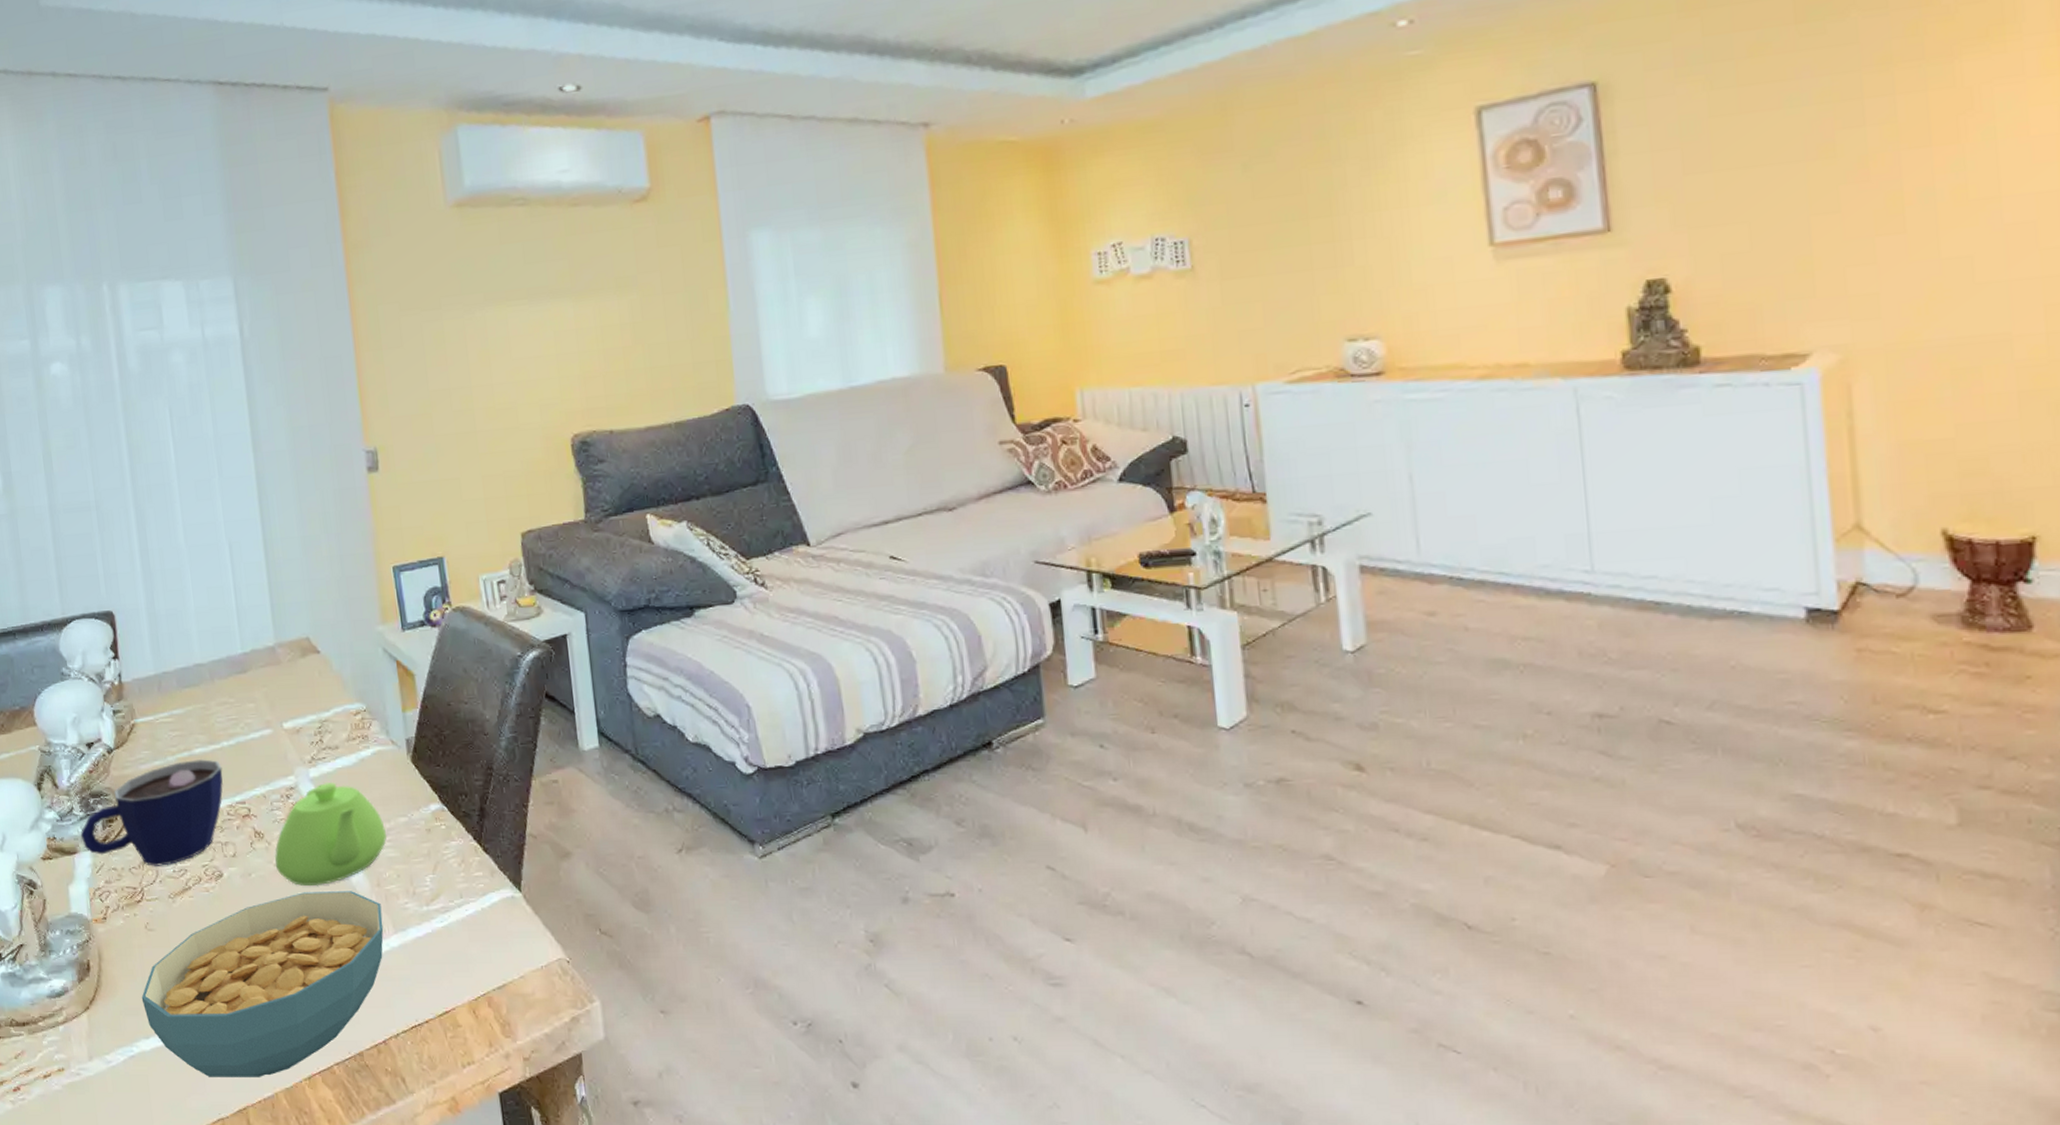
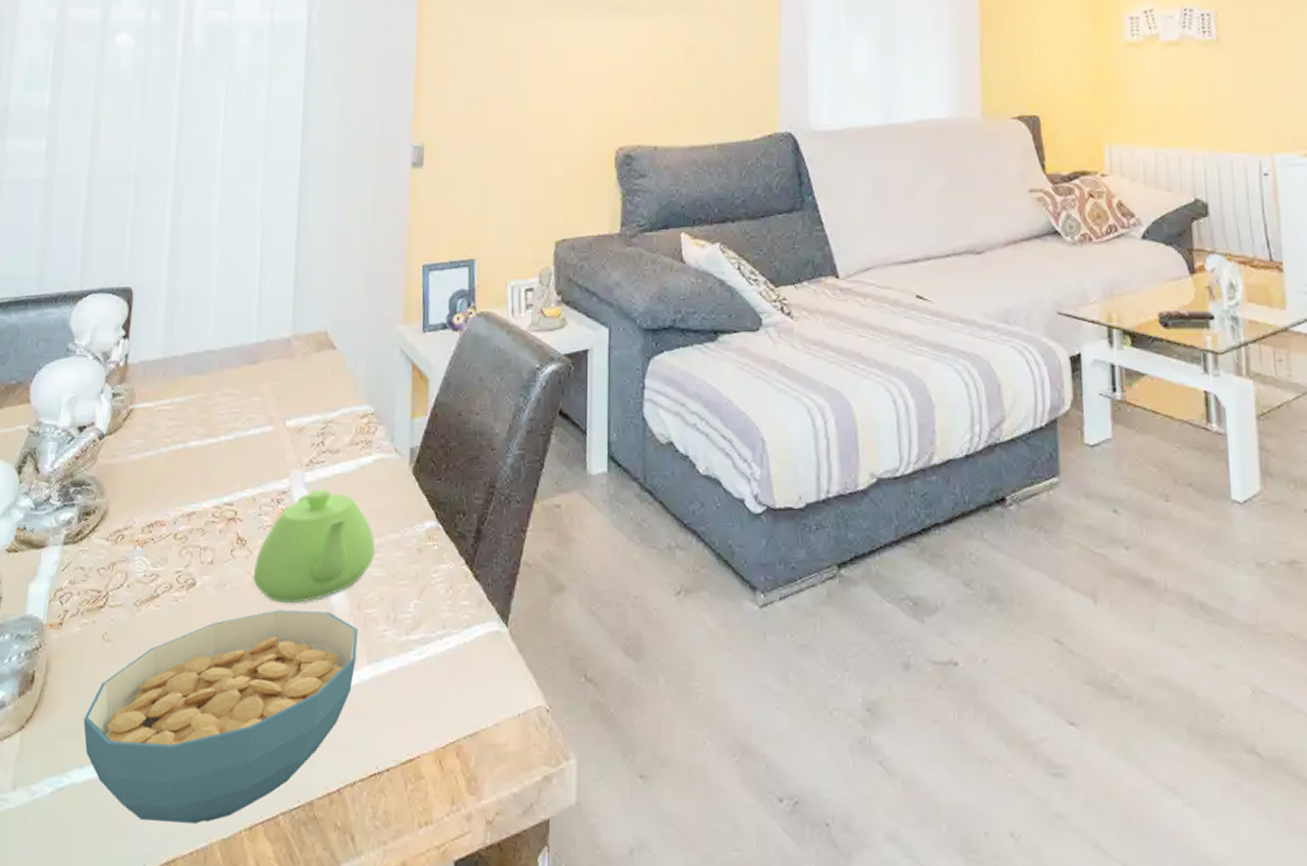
cup: present [80,759,223,866] -> none [53,453,215,569]

